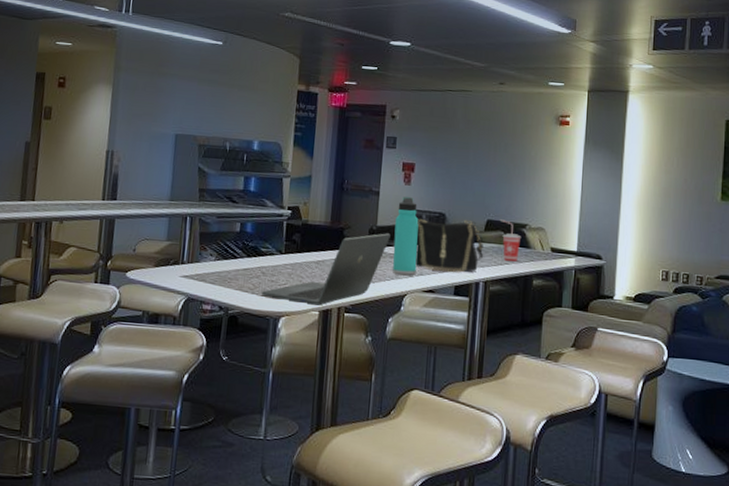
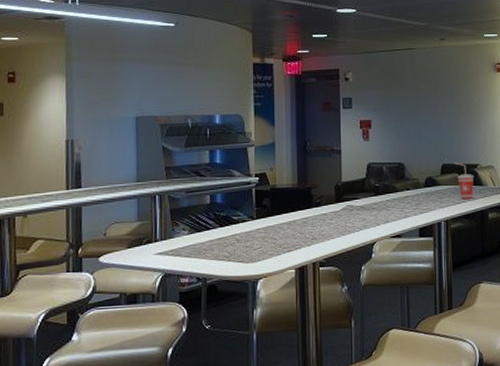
laptop: present [261,233,391,306] -> none [237,188,355,264]
thermos bottle: present [393,196,419,276] -> none [358,151,383,225]
handbag: present [415,219,484,274] -> none [379,166,443,217]

